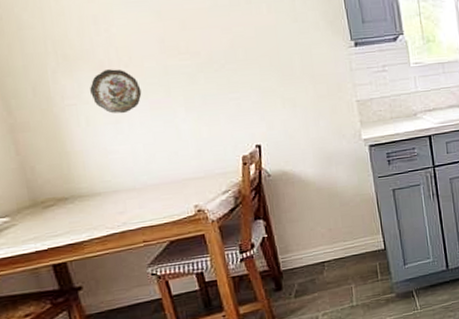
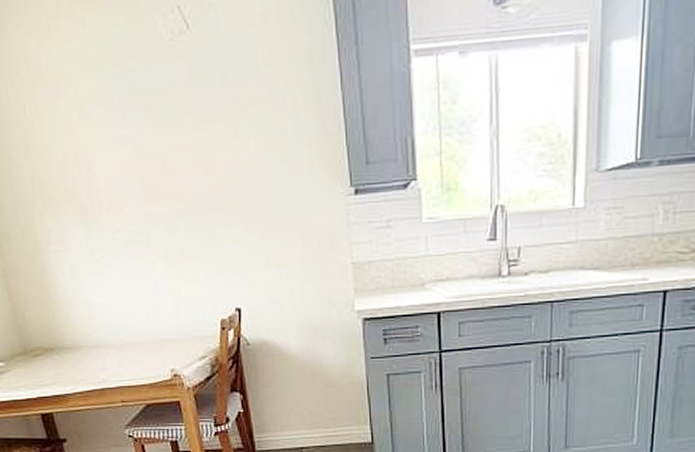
decorative plate: present [90,69,142,114] -> none [73,213,122,264]

